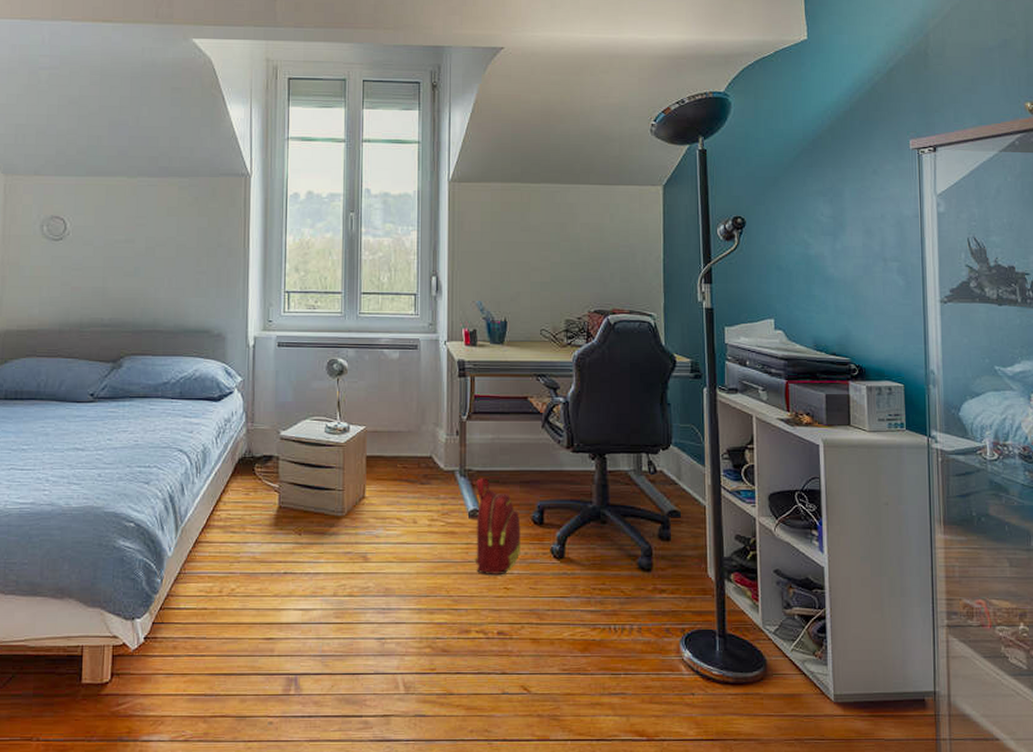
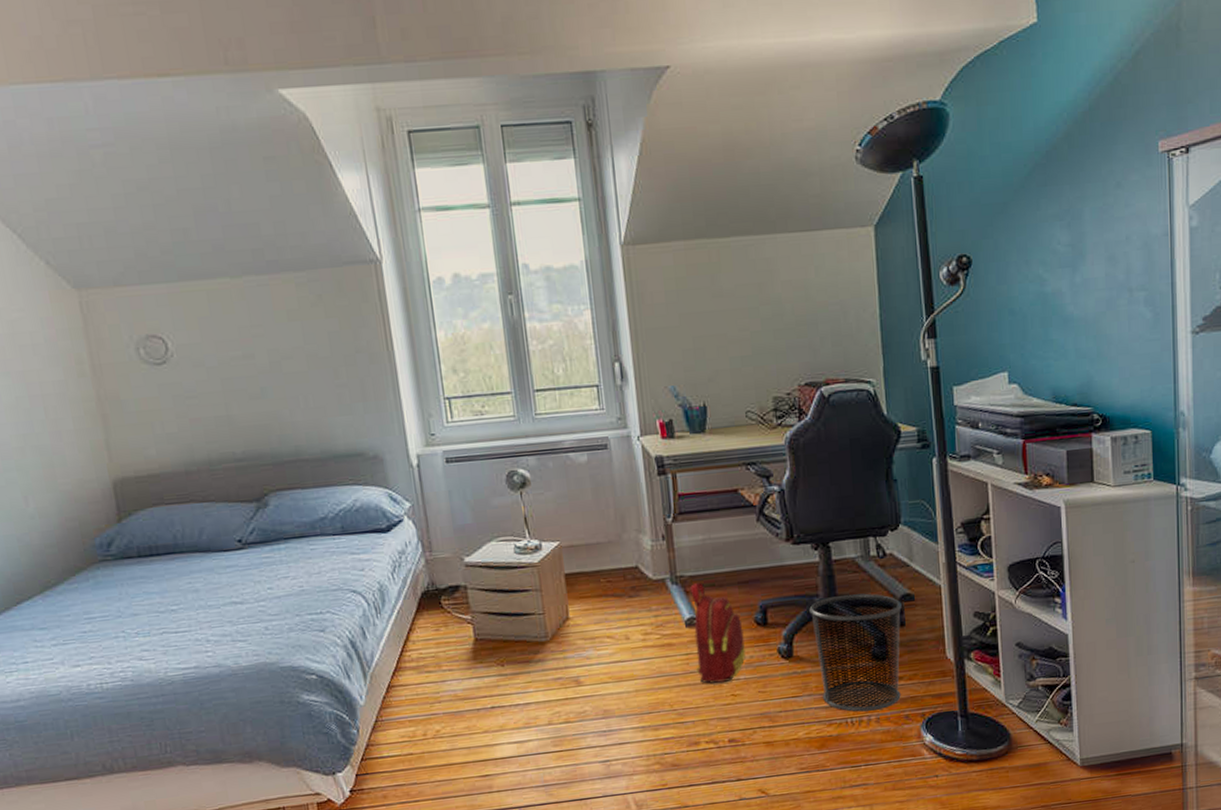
waste bin: none [583,504,668,620] -> present [809,593,902,712]

